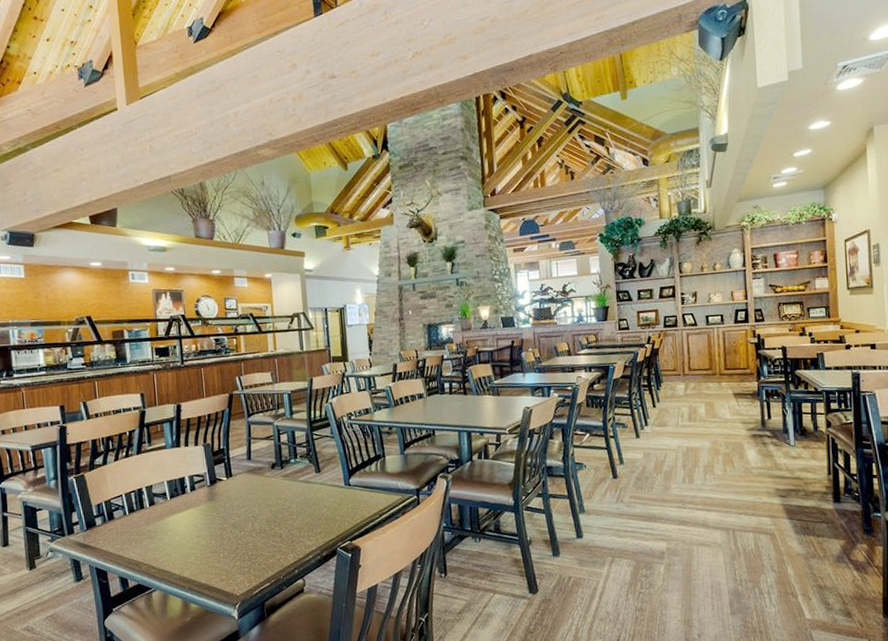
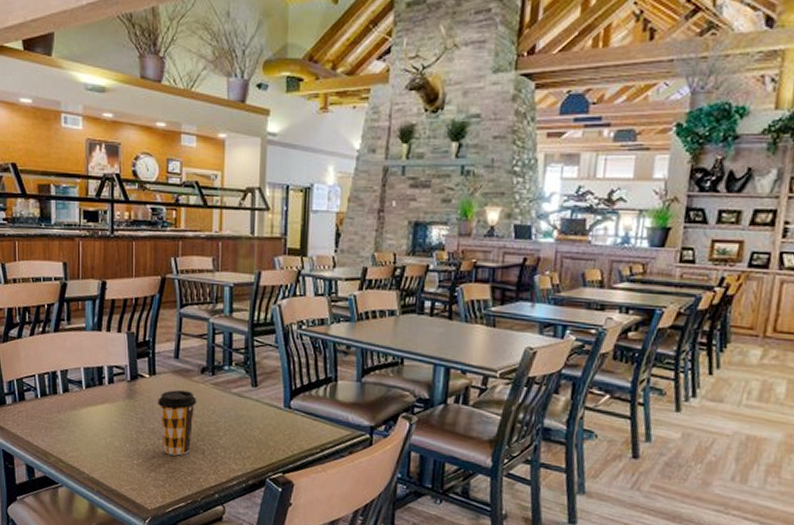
coffee cup: none [236,486,271,544] -> present [158,390,197,456]

